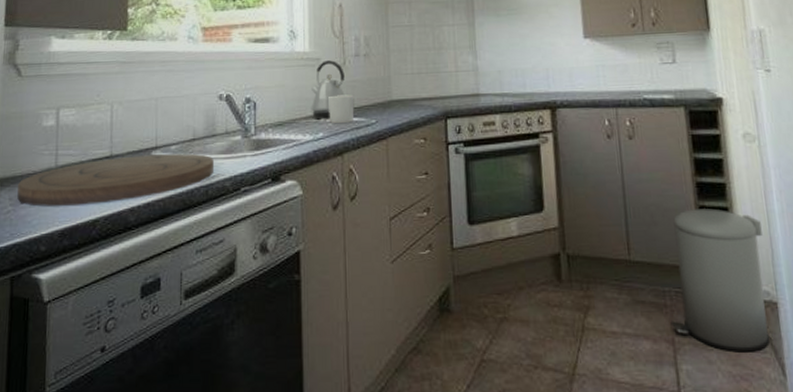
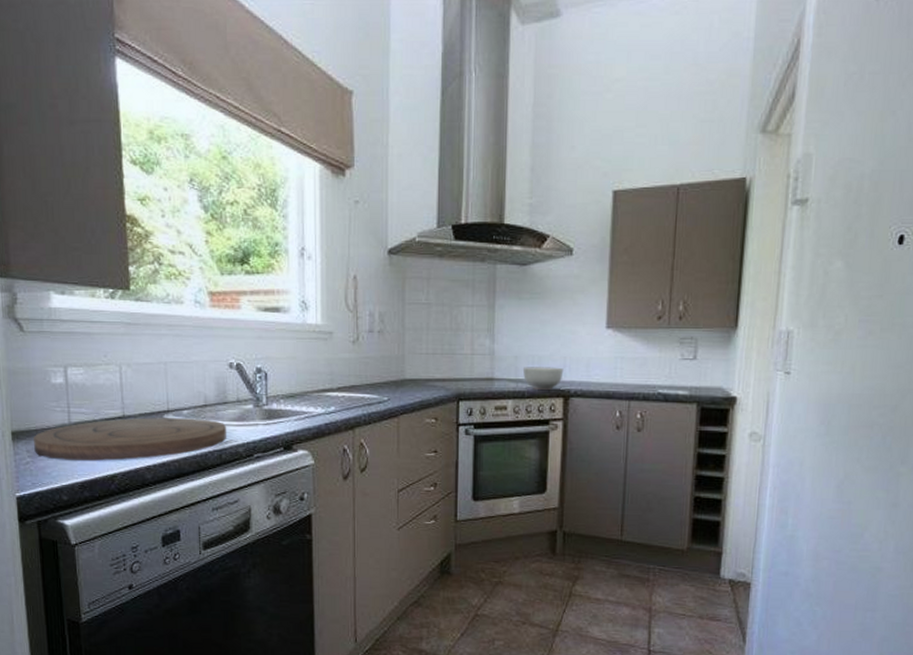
kettle: present [311,60,345,120] -> none [323,335,358,394]
mug: present [328,94,355,124] -> none [341,370,367,399]
bowl: none [508,79,548,103] -> present [523,367,564,390]
pedal bin: present [670,208,769,353] -> none [650,499,750,622]

